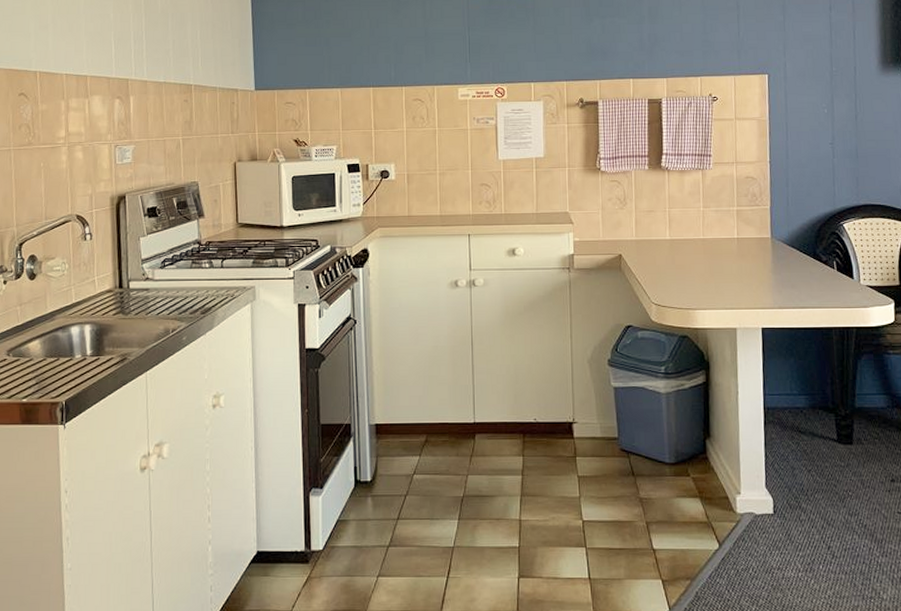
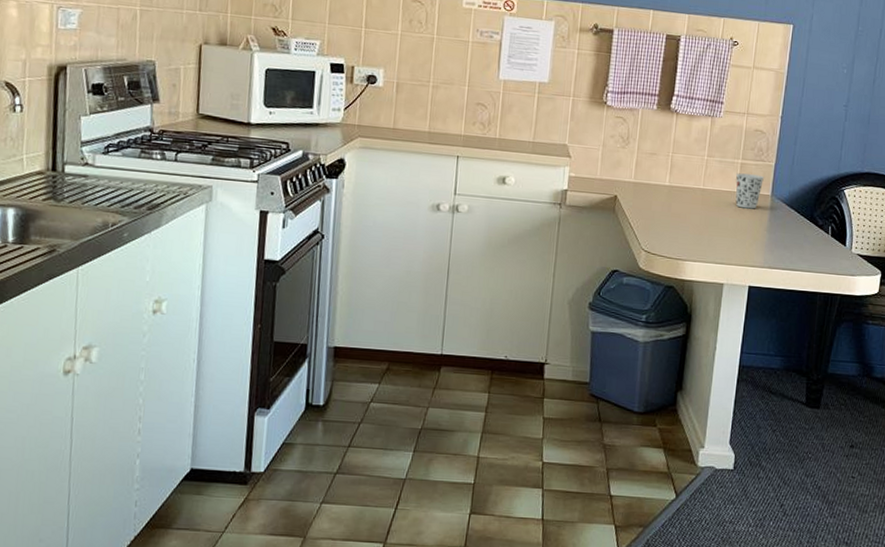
cup: none [733,219,762,253] -> present [735,173,765,209]

